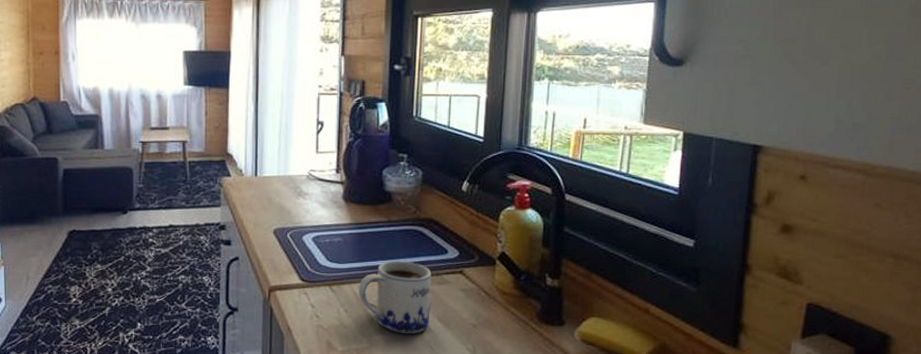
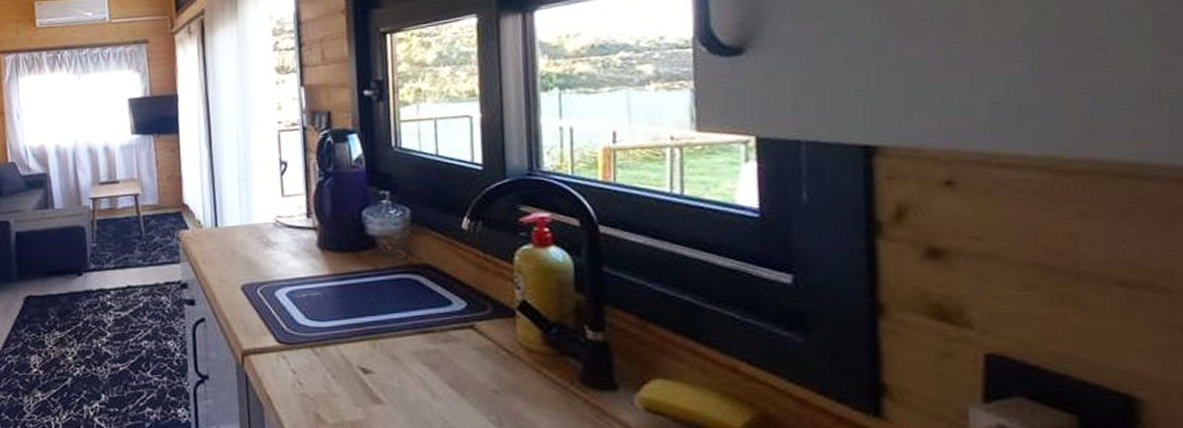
mug: present [358,260,432,333] -> none [345,315,438,402]

